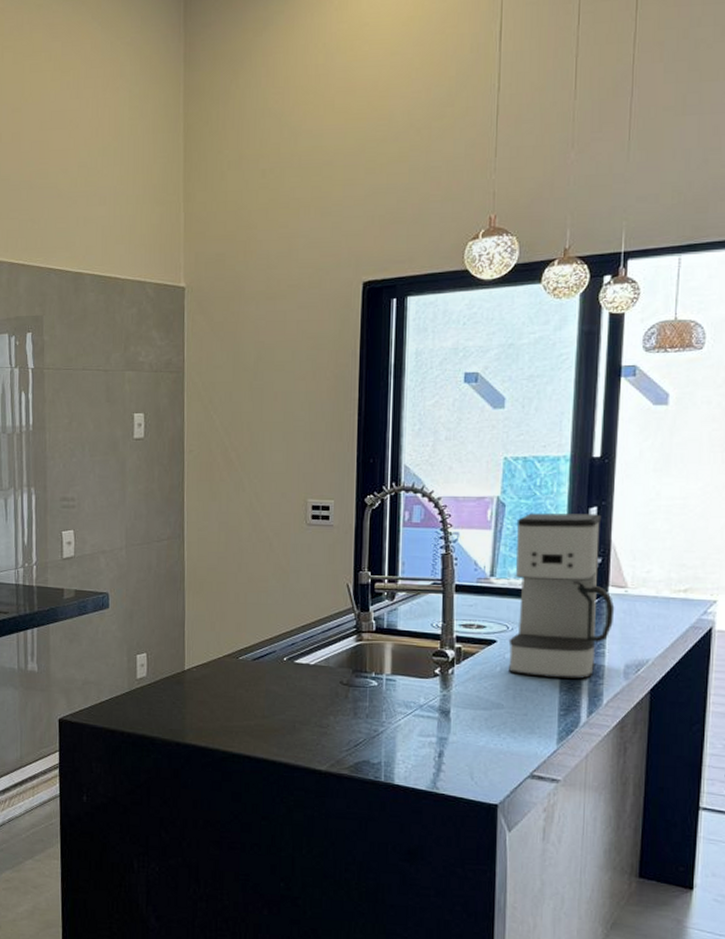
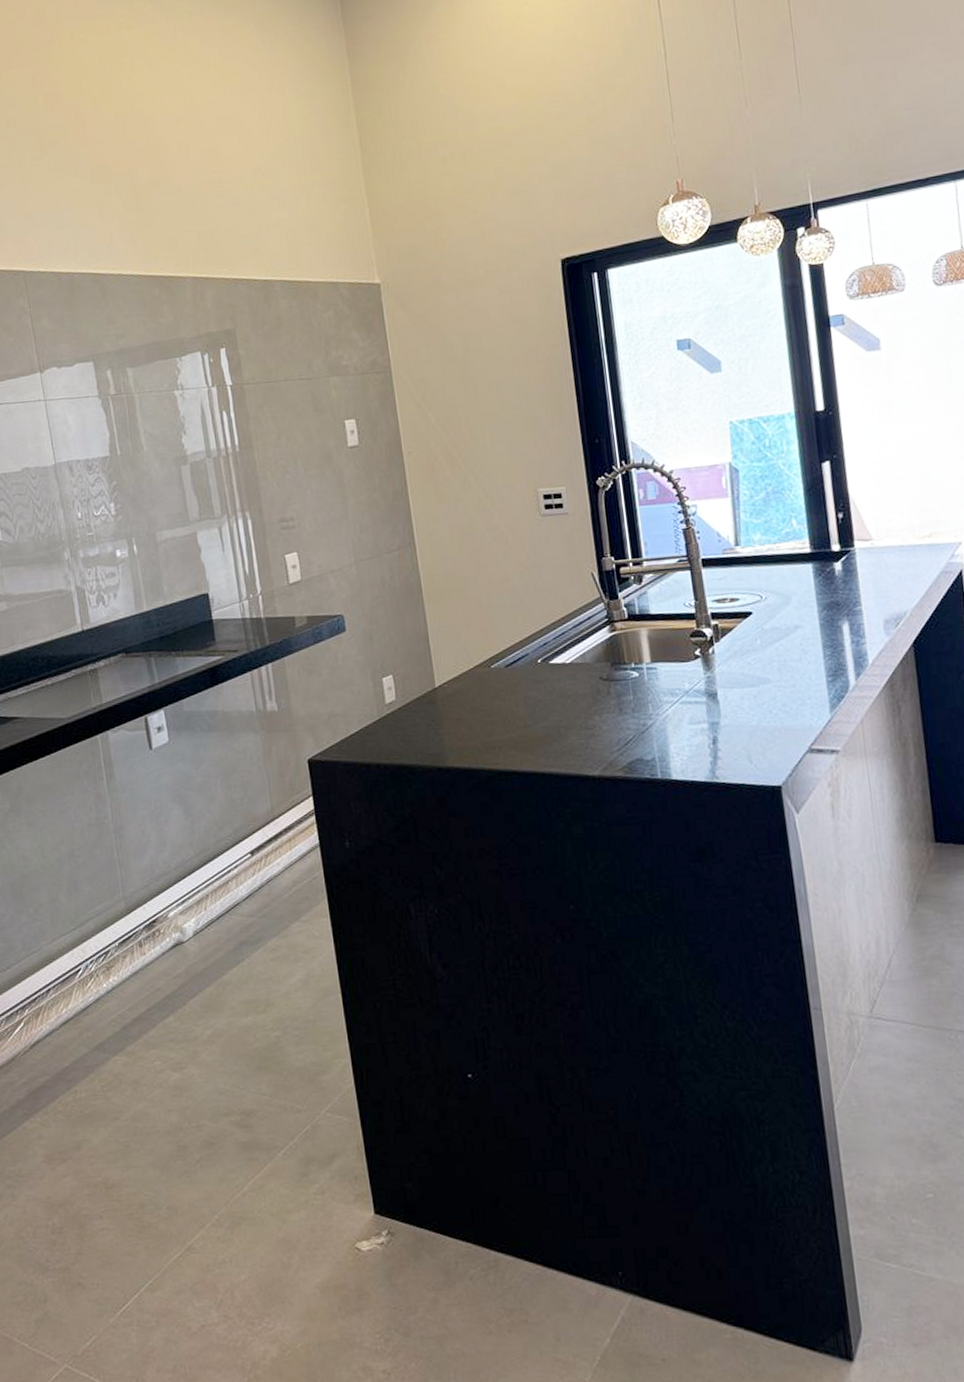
coffee maker: present [508,513,615,679] -> none [752,468,865,645]

